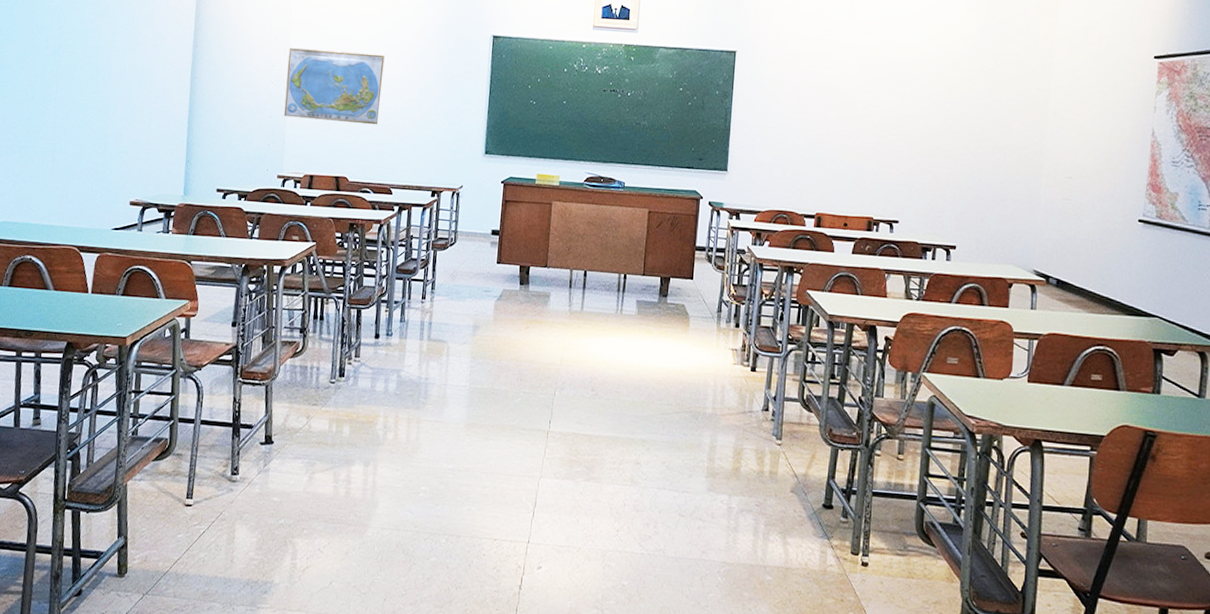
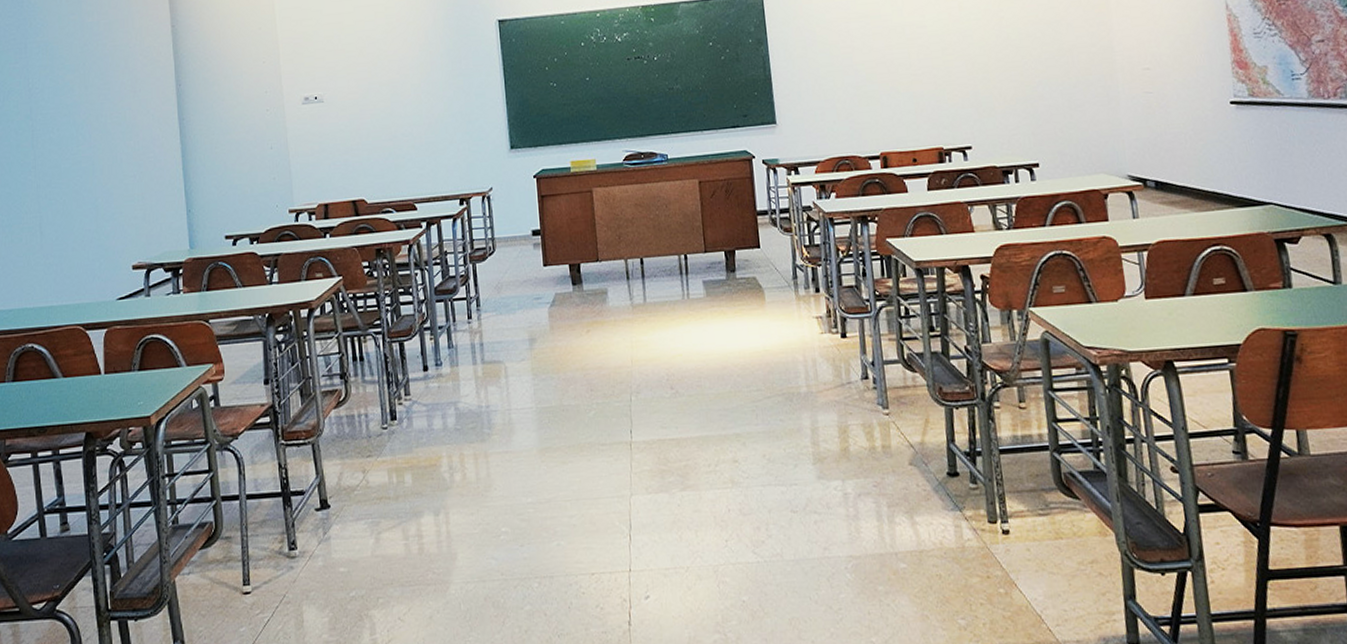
world map: present [283,48,385,125] -> none [280,60,390,145]

